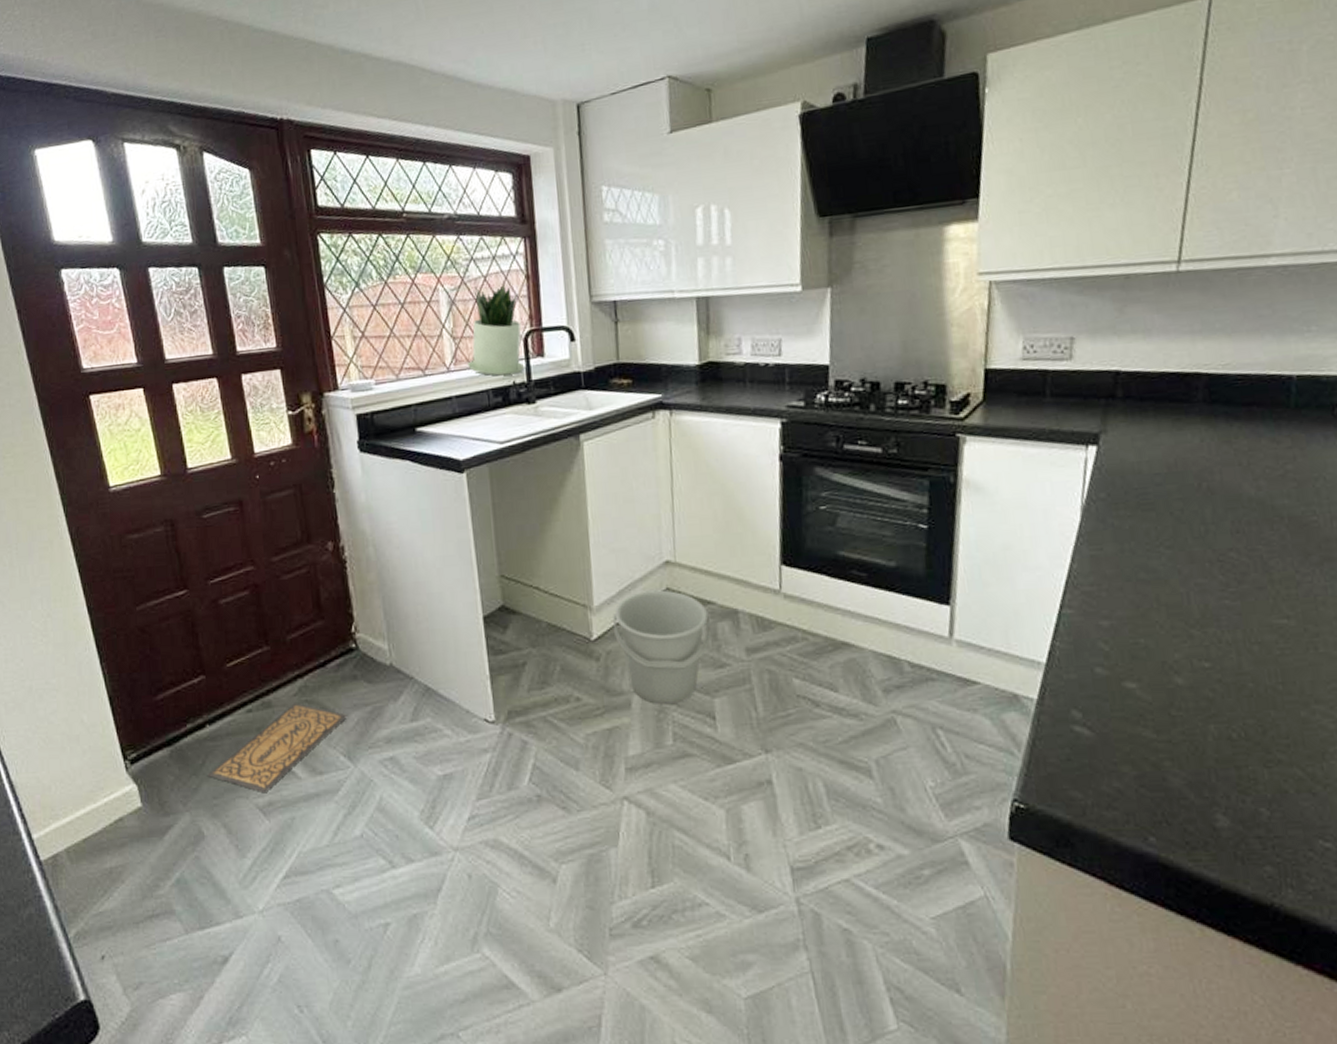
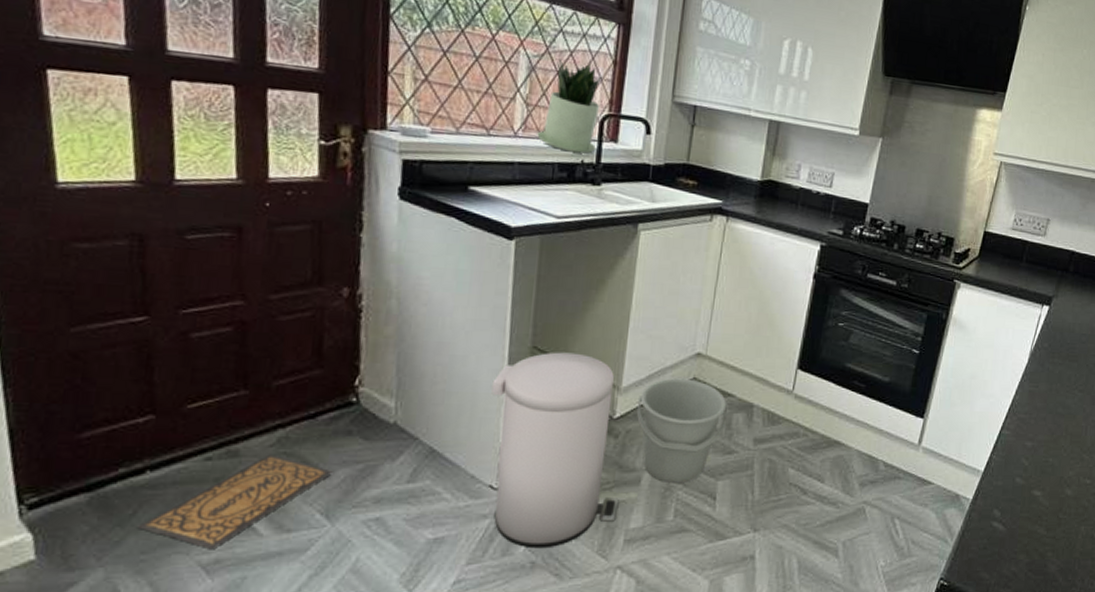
pedal bin: none [469,576,614,781] -> present [491,352,619,549]

